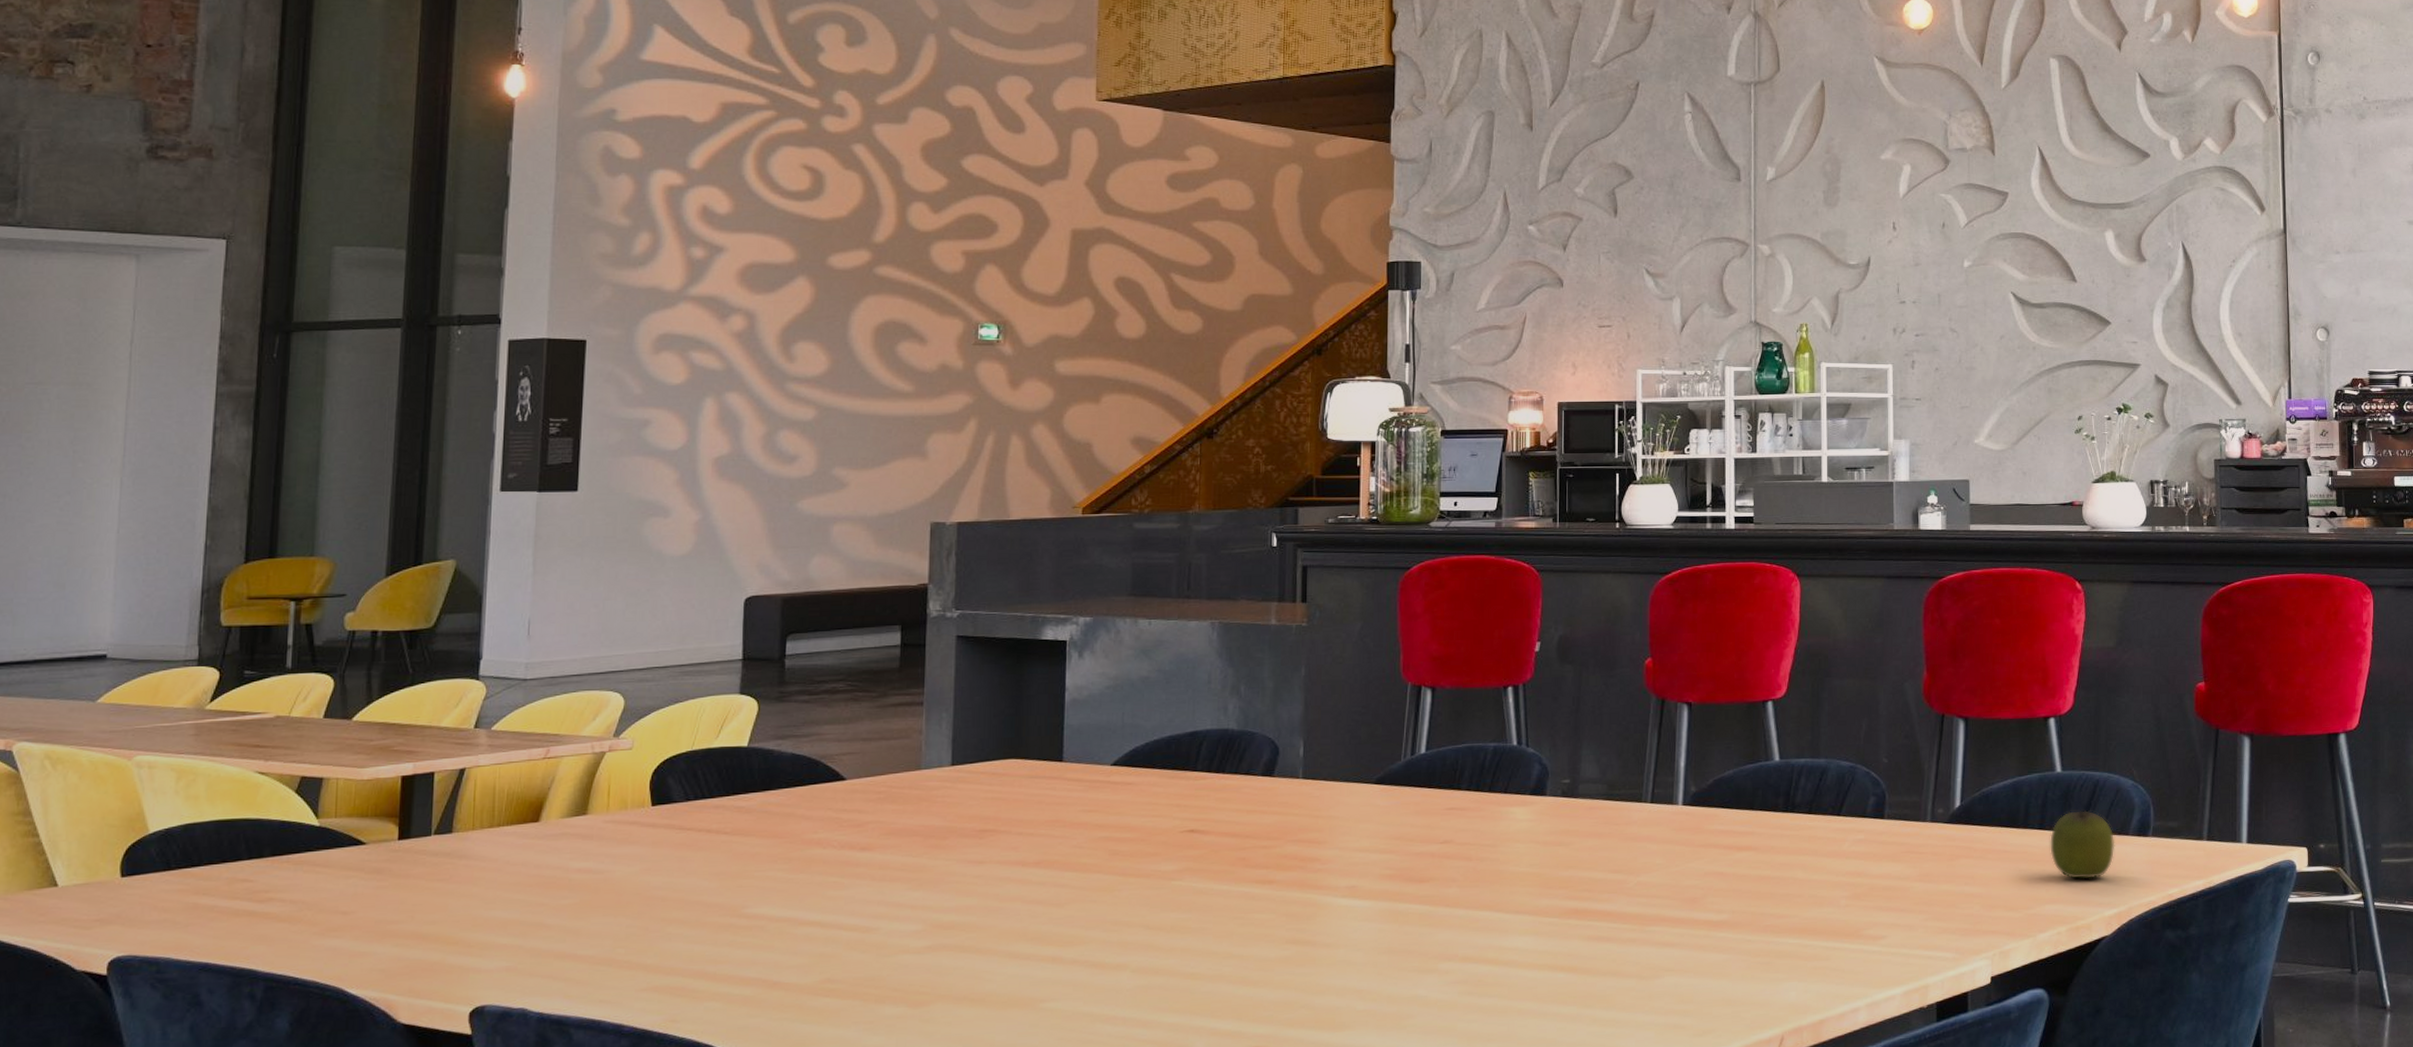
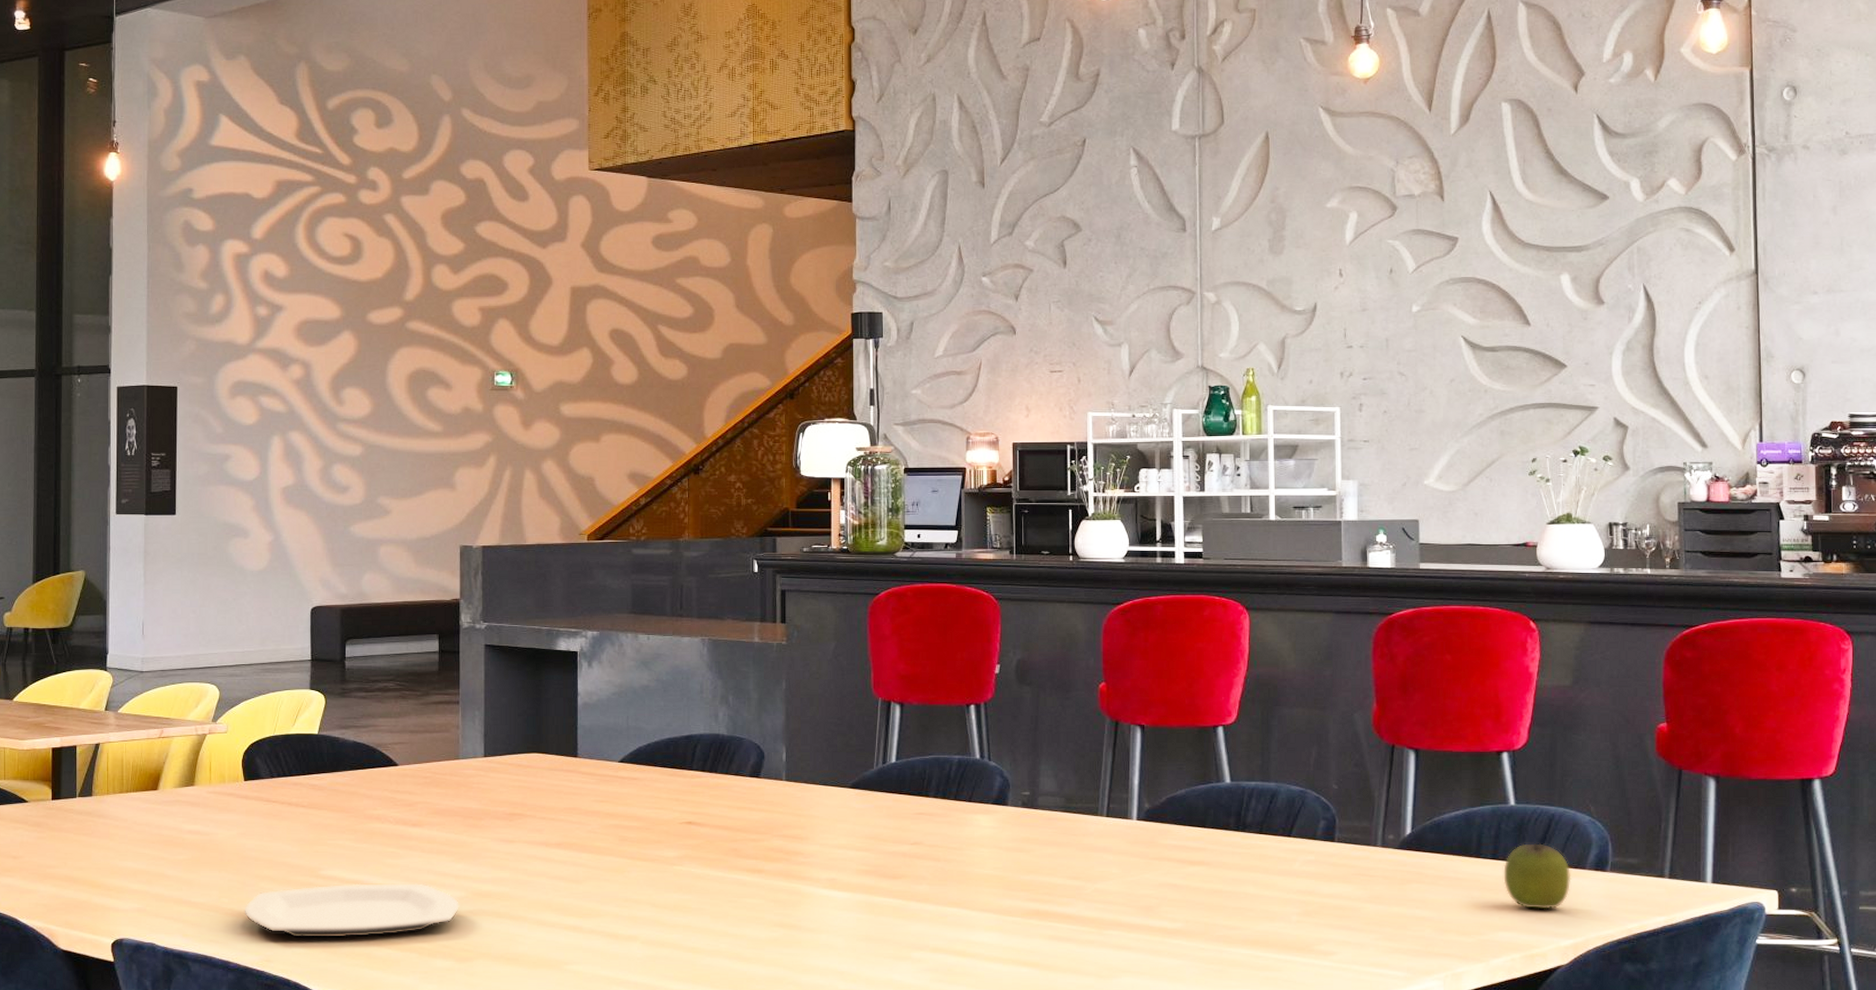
plate: none [646,918,915,991] -> present [245,883,459,938]

